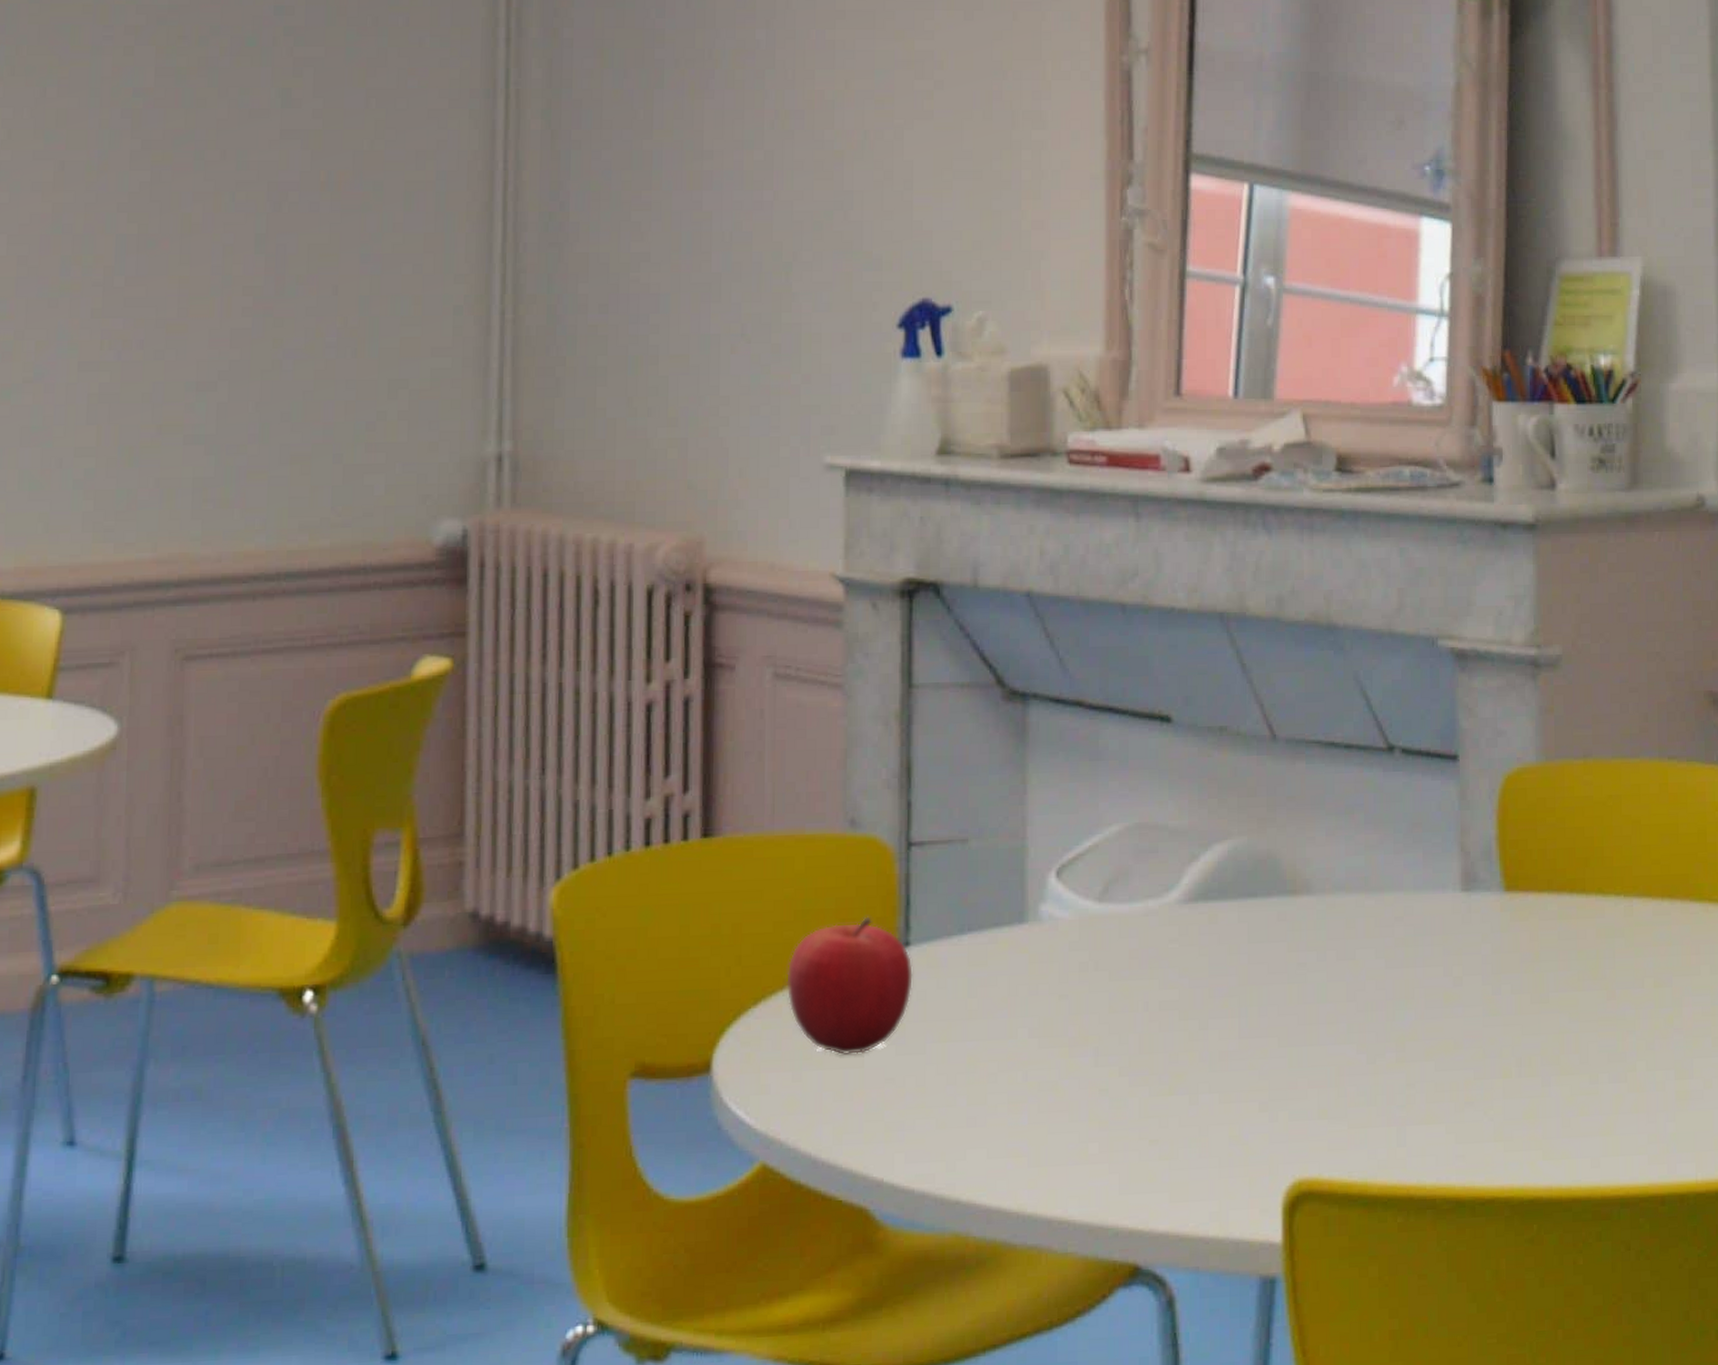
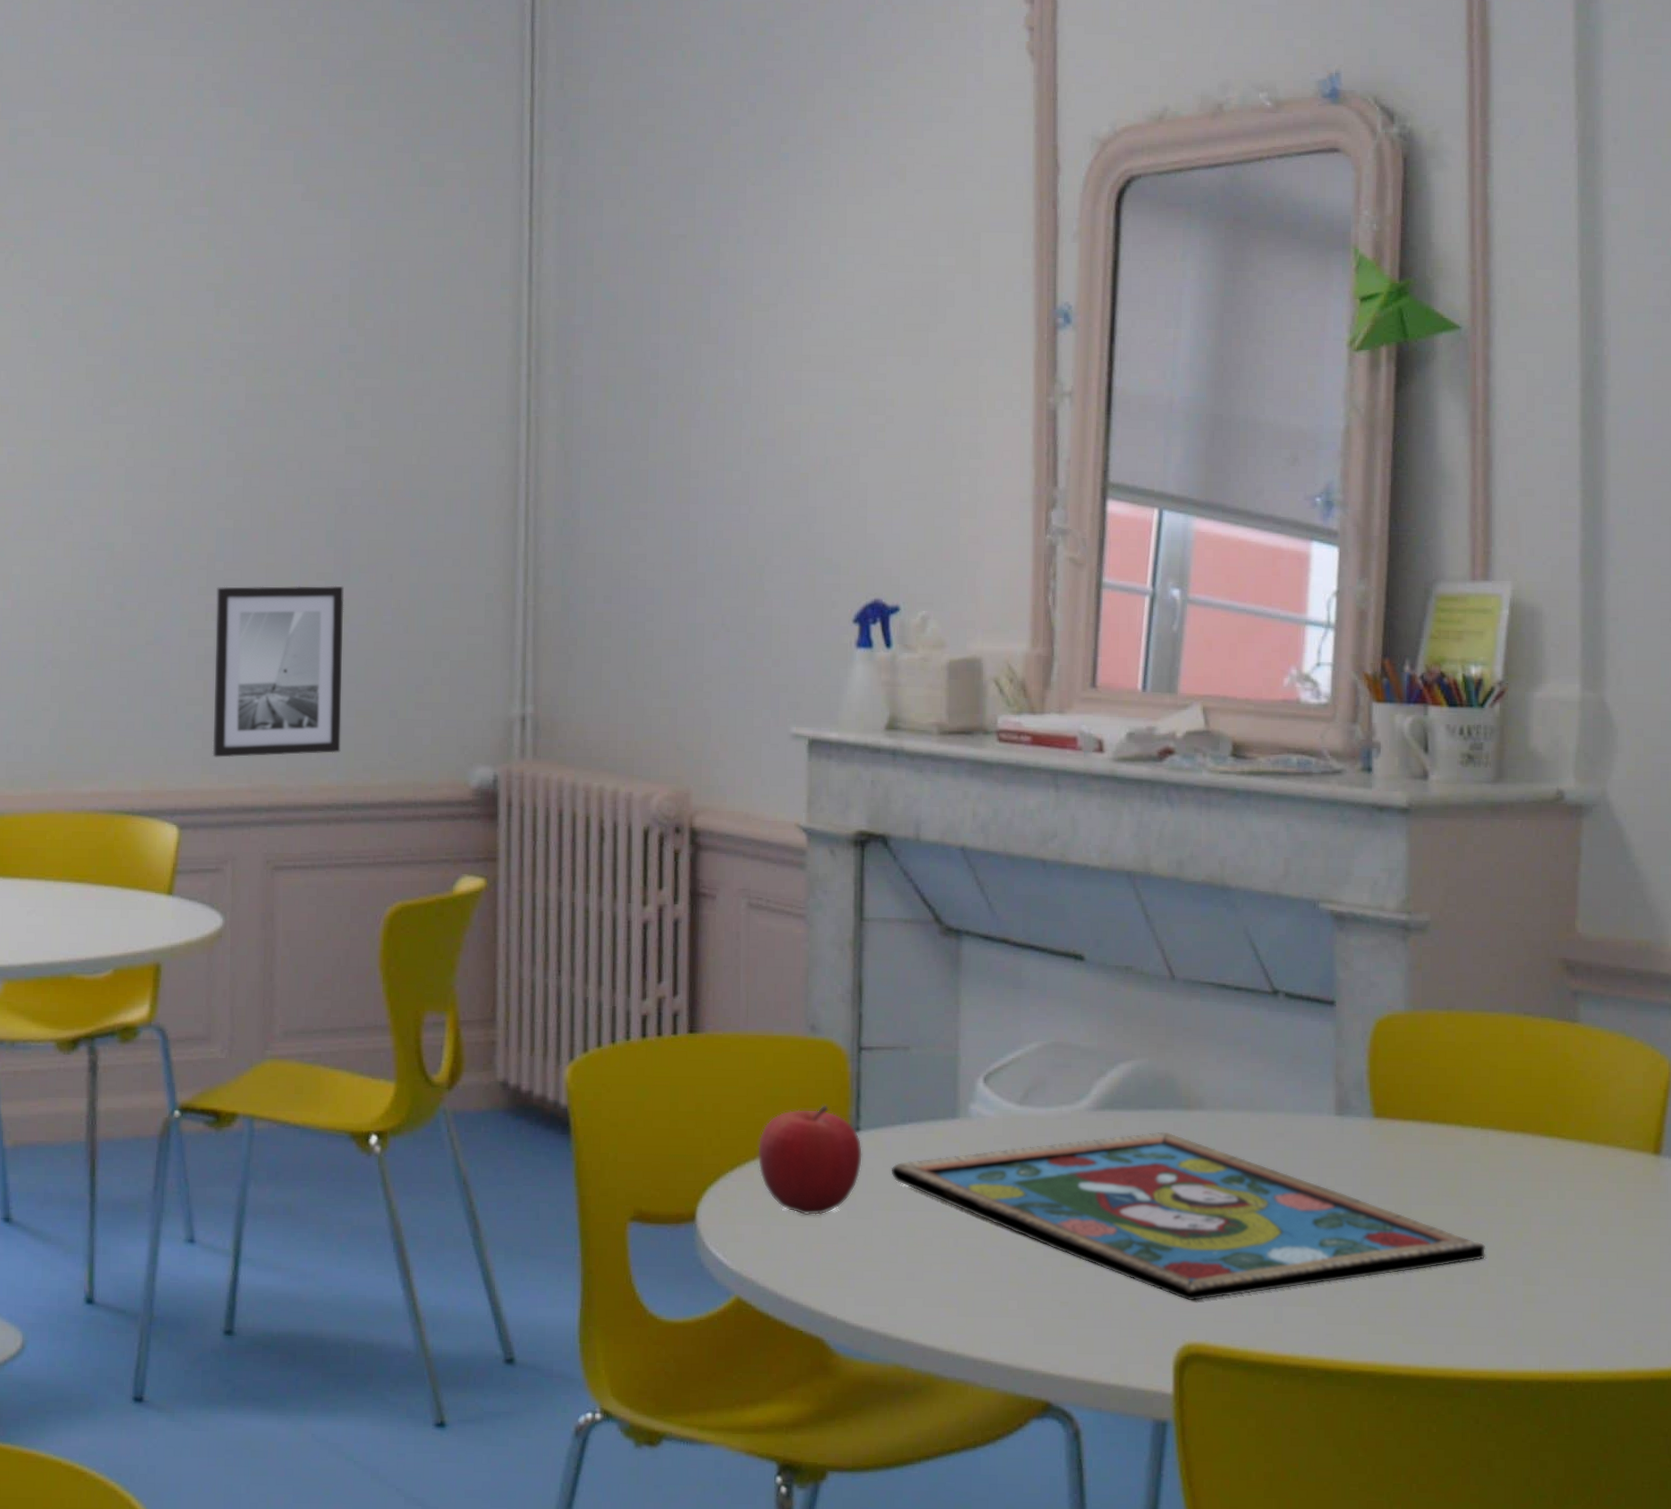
wall art: none [107,301,277,522] -> present [212,585,344,758]
framed painting: none [947,923,1633,1128] -> present [891,1131,1486,1301]

